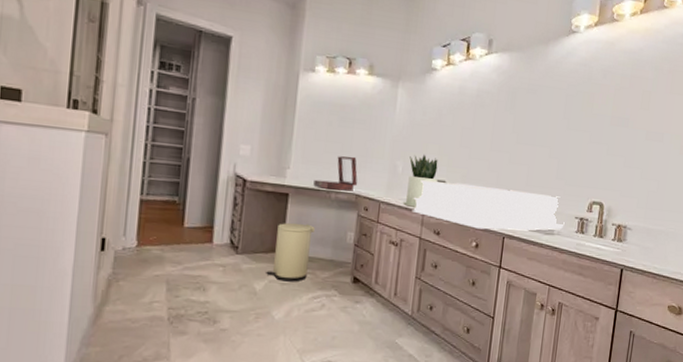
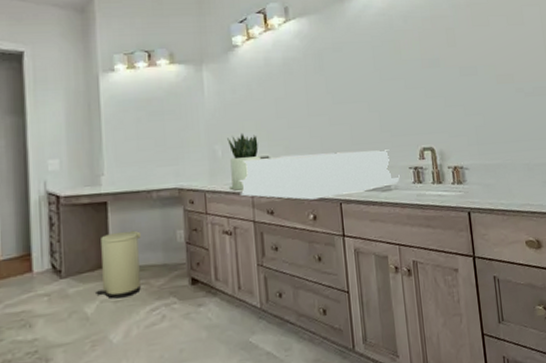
jewelry box: present [313,155,358,192] -> none [131,149,177,190]

